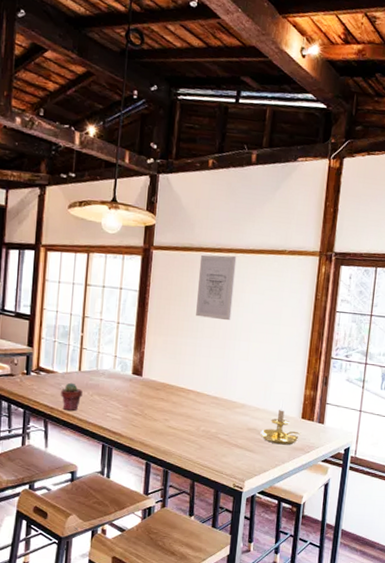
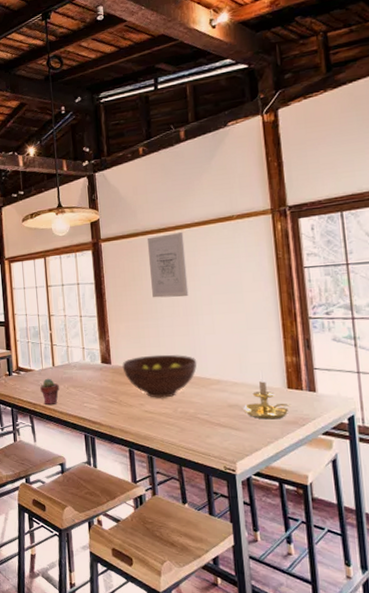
fruit bowl: none [153,372,227,416] -> present [122,354,197,398]

